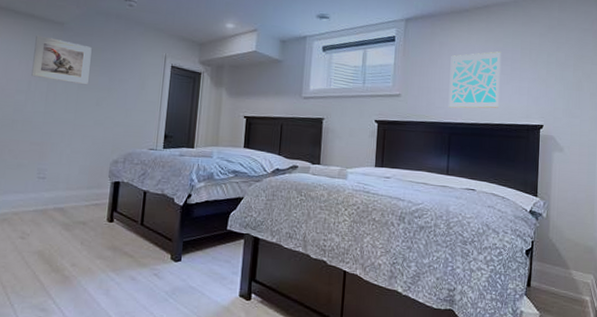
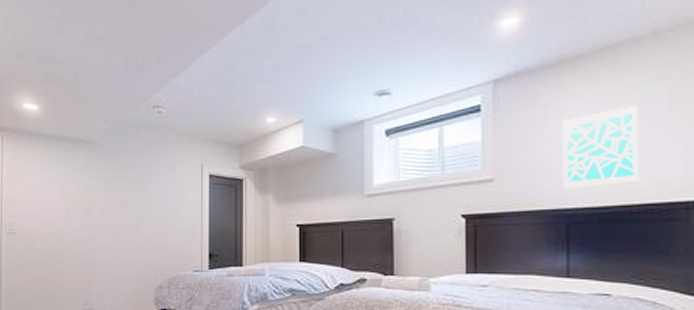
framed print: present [31,35,92,85] -> none [68,158,124,206]

